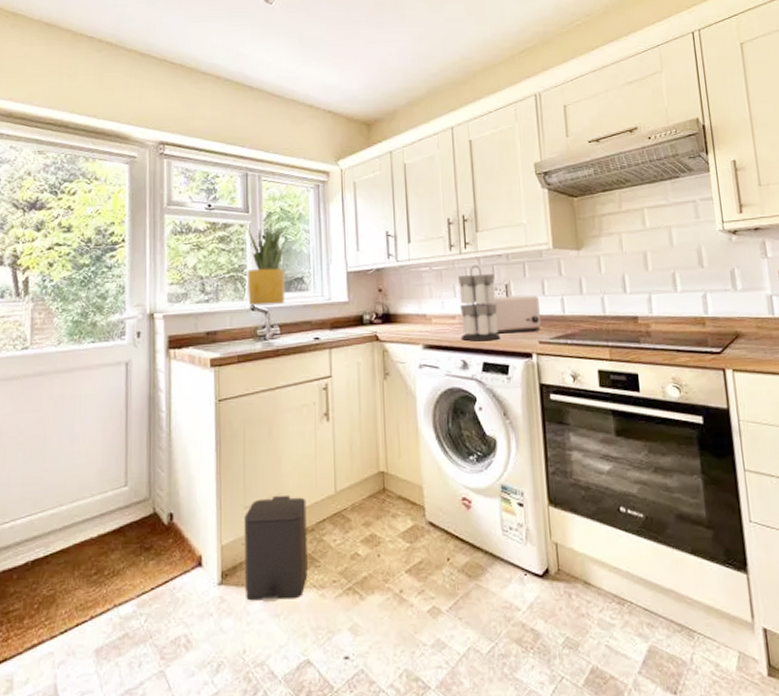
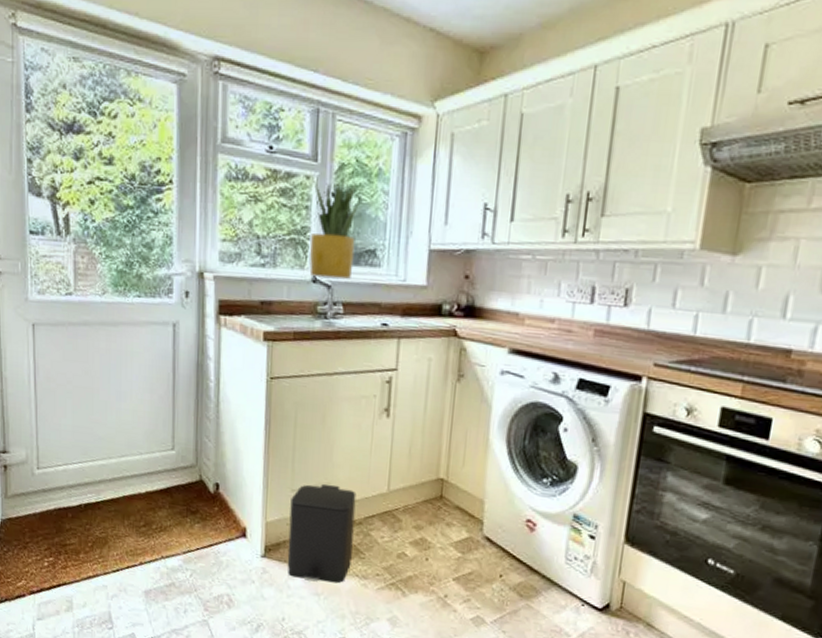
spice rack: present [458,265,500,342] -> none [556,258,614,355]
toaster: present [476,295,541,334] -> none [584,302,666,351]

